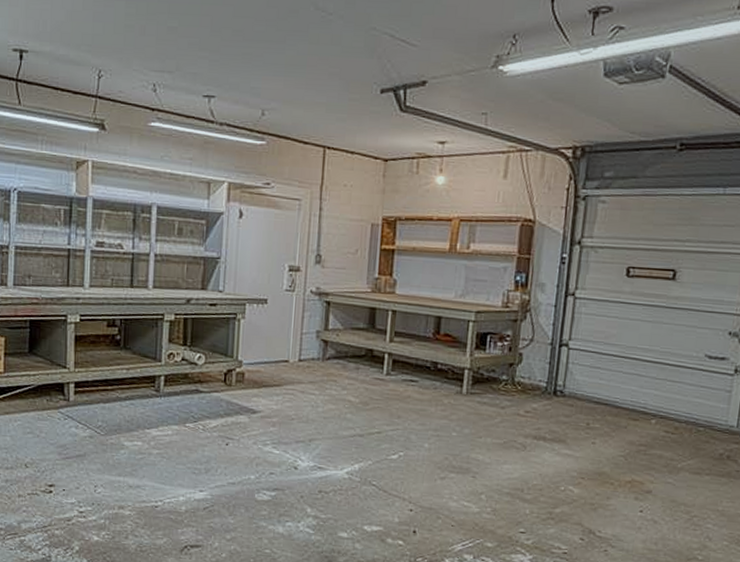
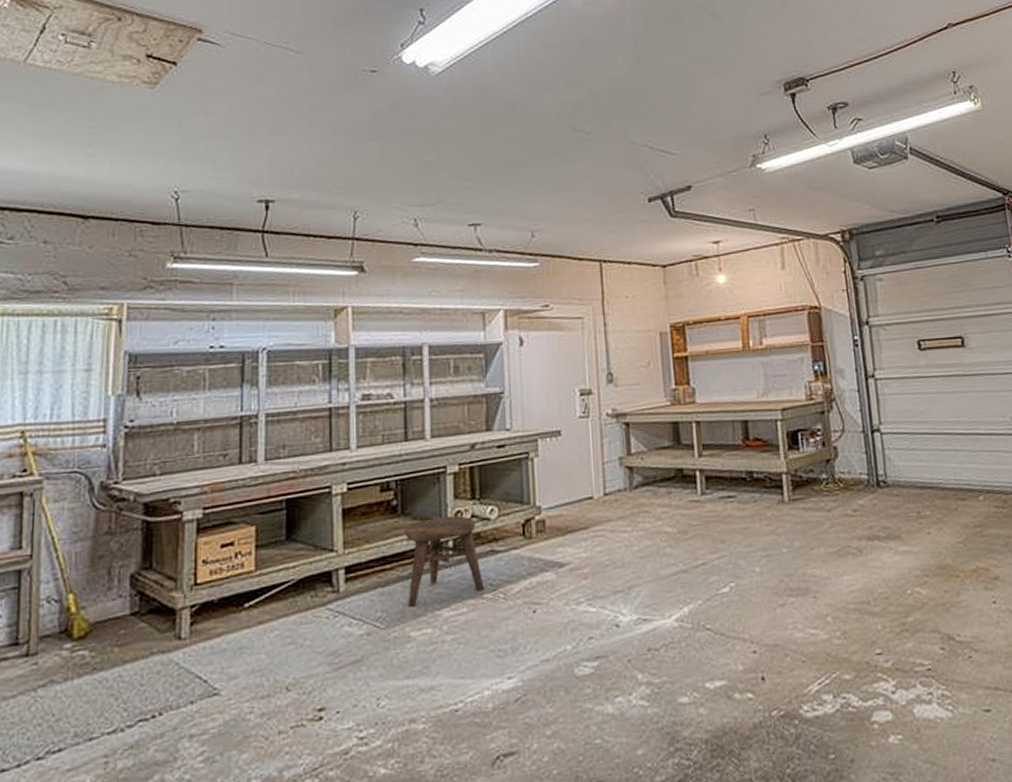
stool: none [124,355,187,423] -> present [404,515,484,607]

